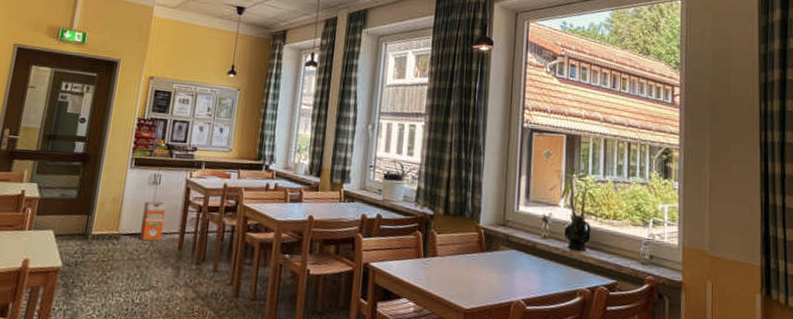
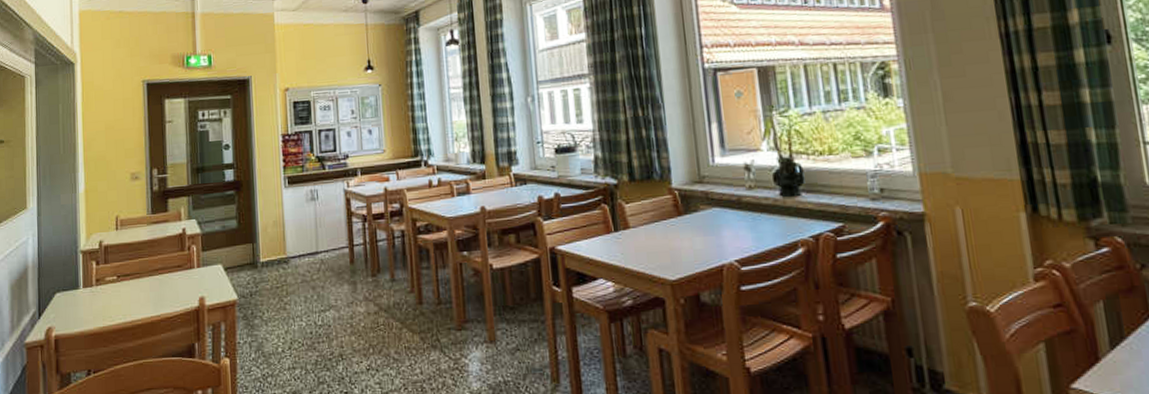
waste bin: present [140,201,166,241] -> none [307,217,331,261]

